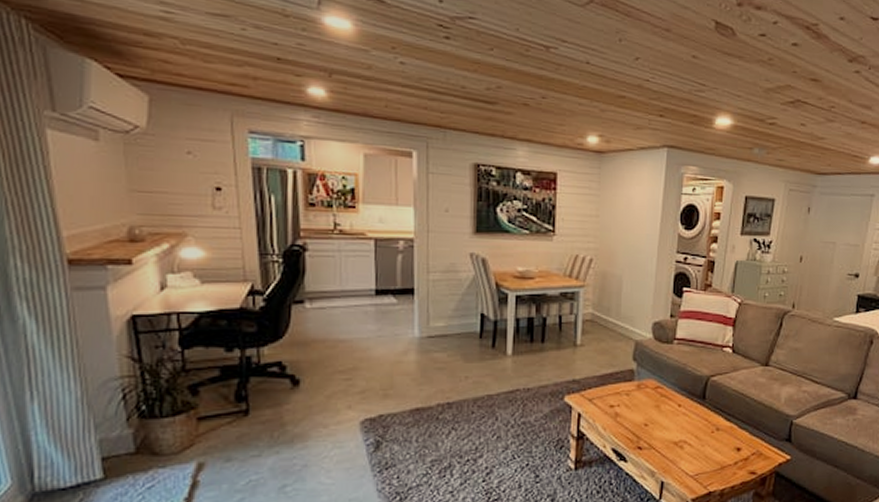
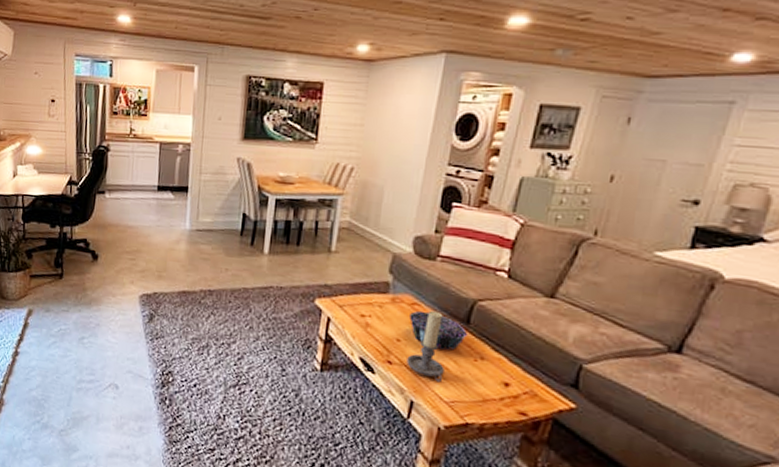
decorative bowl: none [654,393,705,427] -> present [409,310,468,350]
candle holder: none [655,391,688,459] -> present [407,310,445,383]

